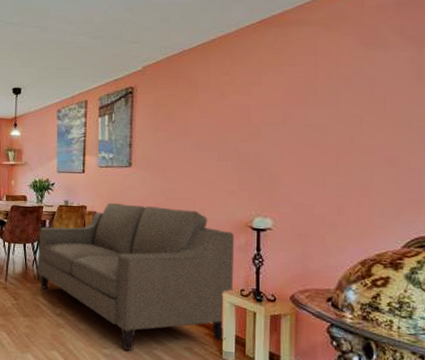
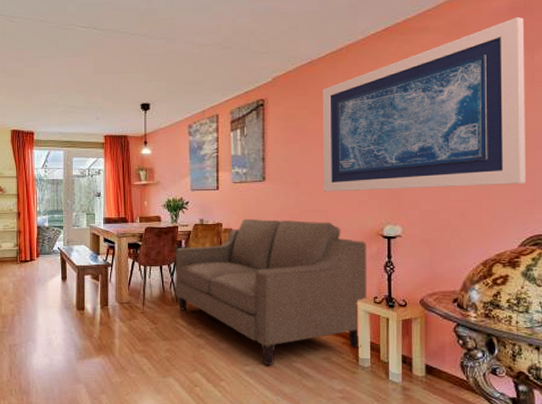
wall art: none [191,10,413,183] -> present [322,16,527,192]

